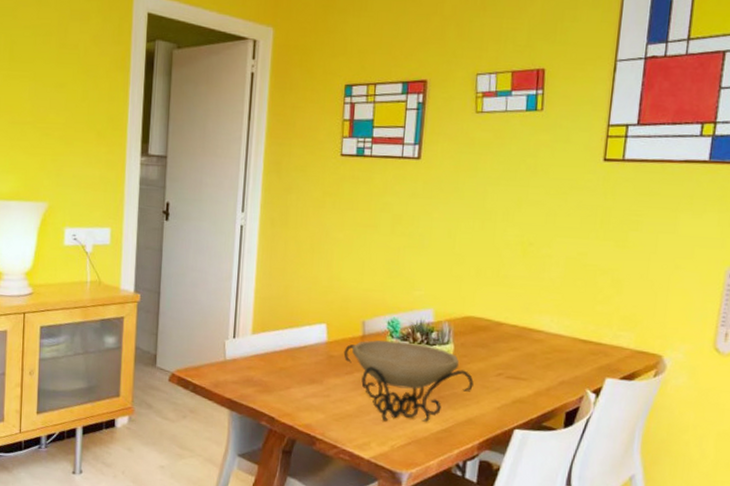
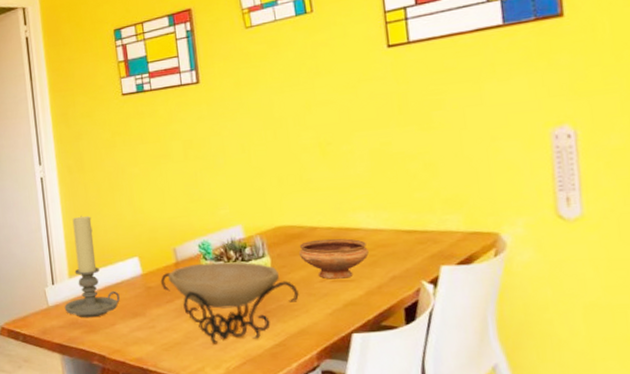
candle holder: none [241,272,300,378] -> present [64,215,120,318]
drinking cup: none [481,335,545,377] -> present [298,238,369,279]

